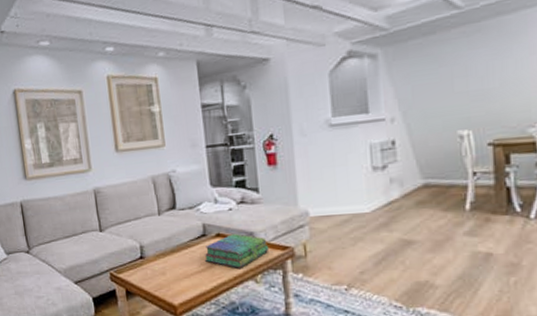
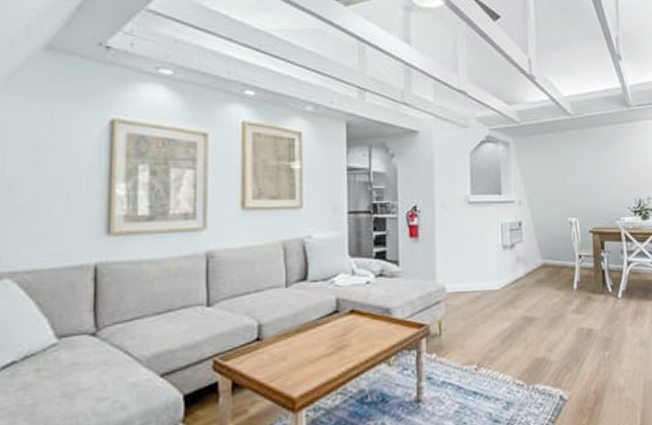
stack of books: present [204,234,270,268] -> none [334,310,405,350]

